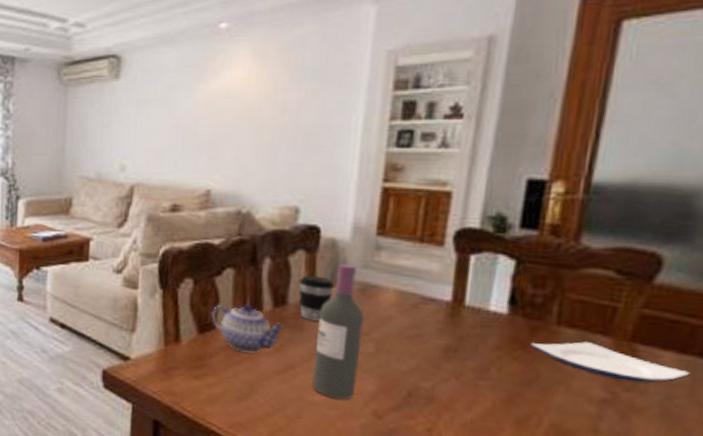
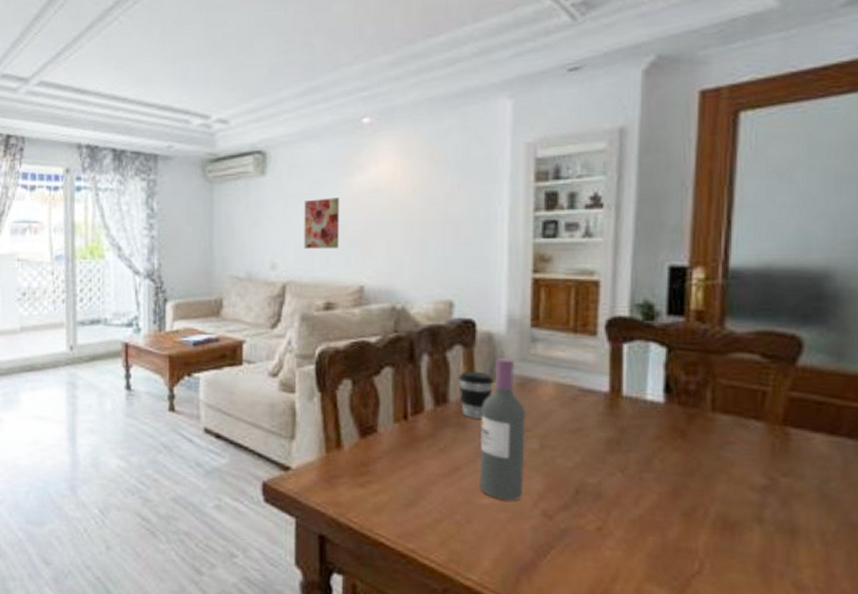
wall art: none [154,102,191,153] -> present [304,197,339,249]
teapot: present [210,304,285,353] -> none [372,403,448,456]
plate: present [530,341,691,383] -> none [689,427,842,467]

